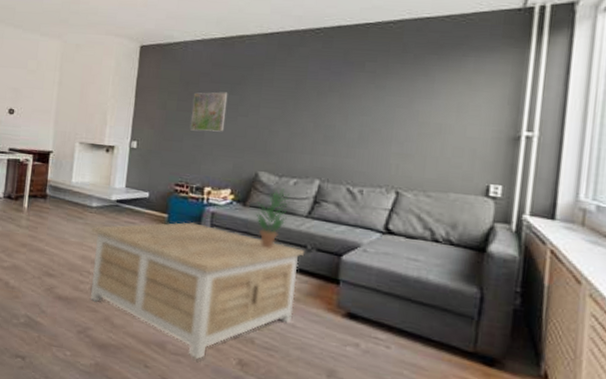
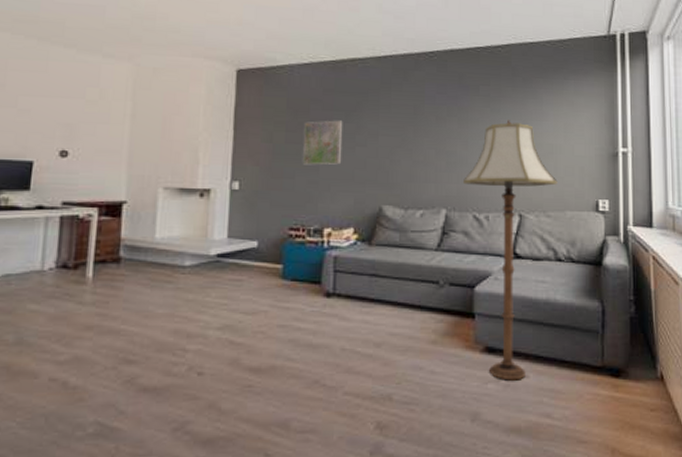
coffee table: present [91,222,305,360] -> none [184,271,438,434]
potted plant: present [256,188,291,248] -> none [383,222,418,289]
floor lamp: none [340,97,443,349] -> present [464,120,558,381]

